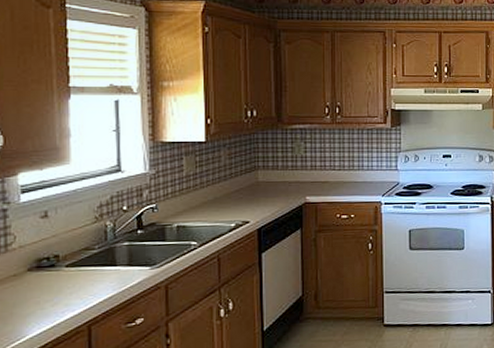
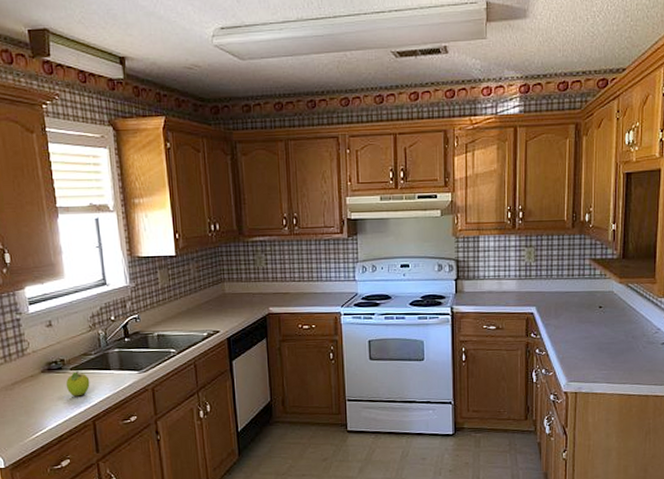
fruit: none [58,267,89,298] -> present [65,370,90,397]

